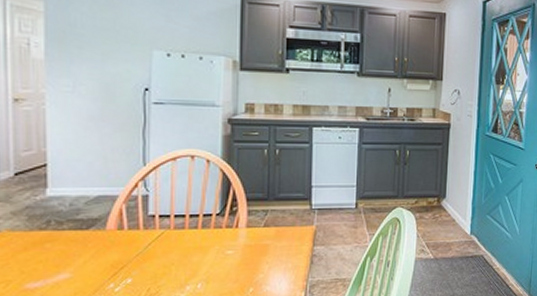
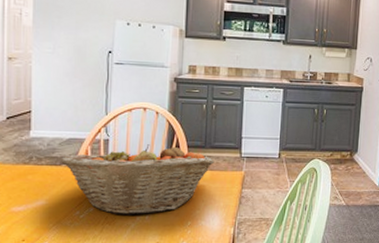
fruit basket: none [86,199,280,285] -> present [59,144,215,215]

